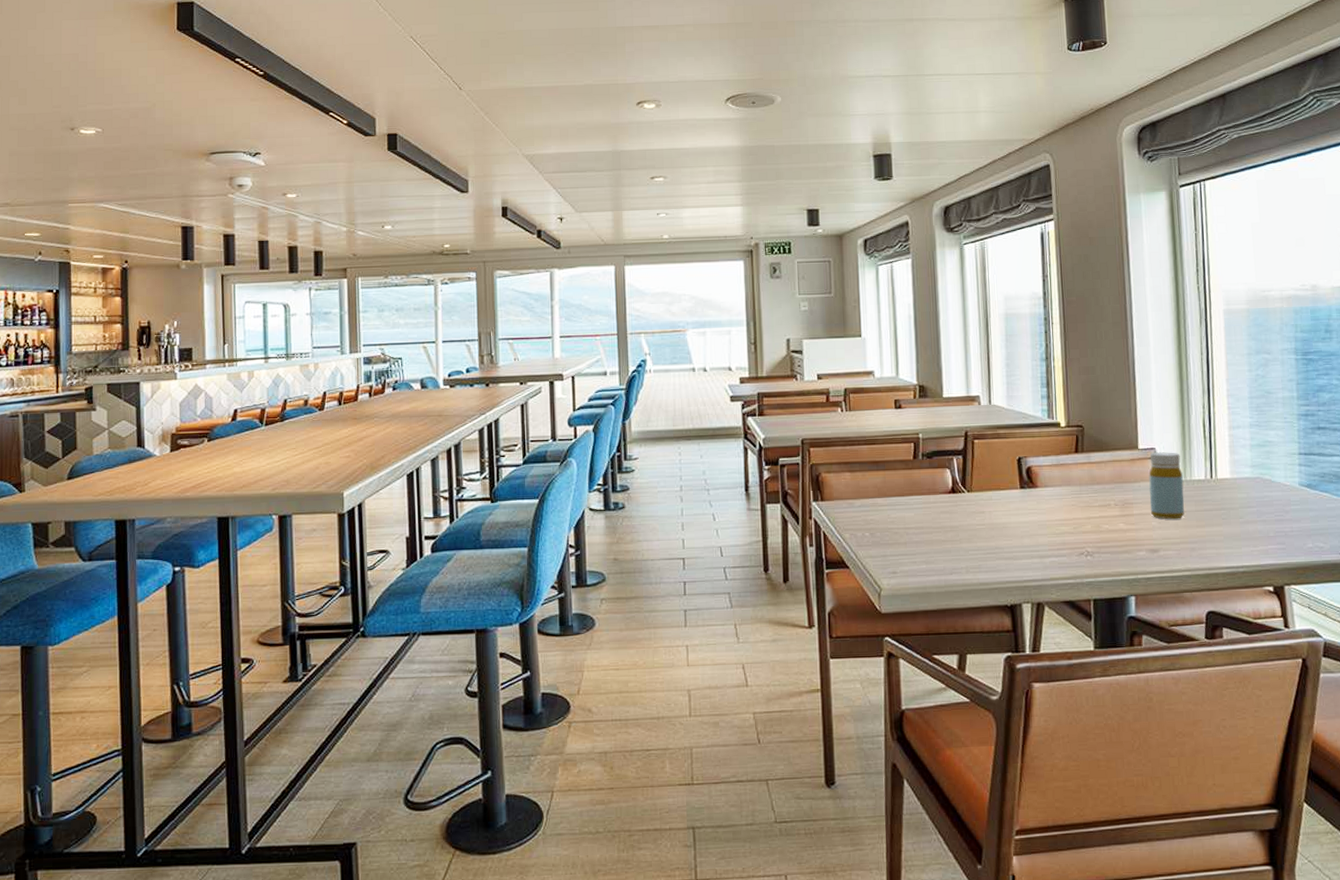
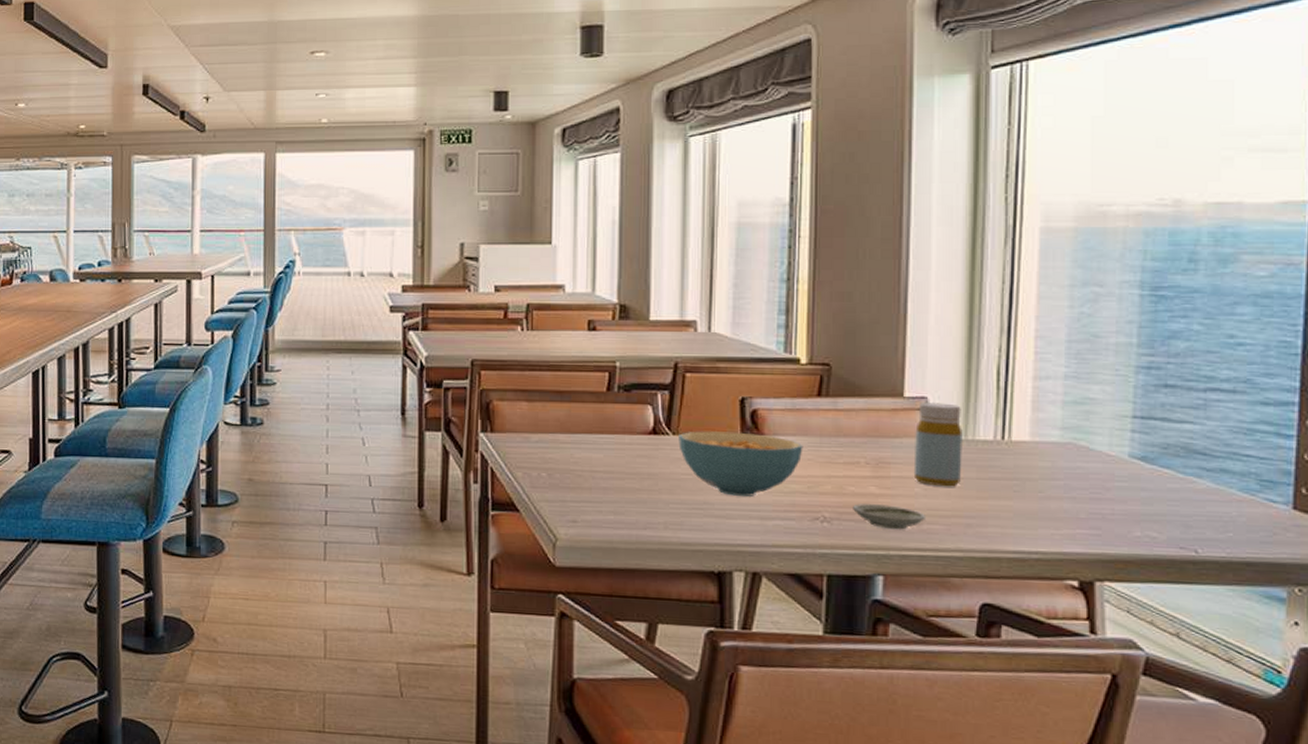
cereal bowl: none [972,486,1068,540] -> present [678,431,803,496]
saucer: none [1108,538,1162,558] -> present [853,504,925,530]

